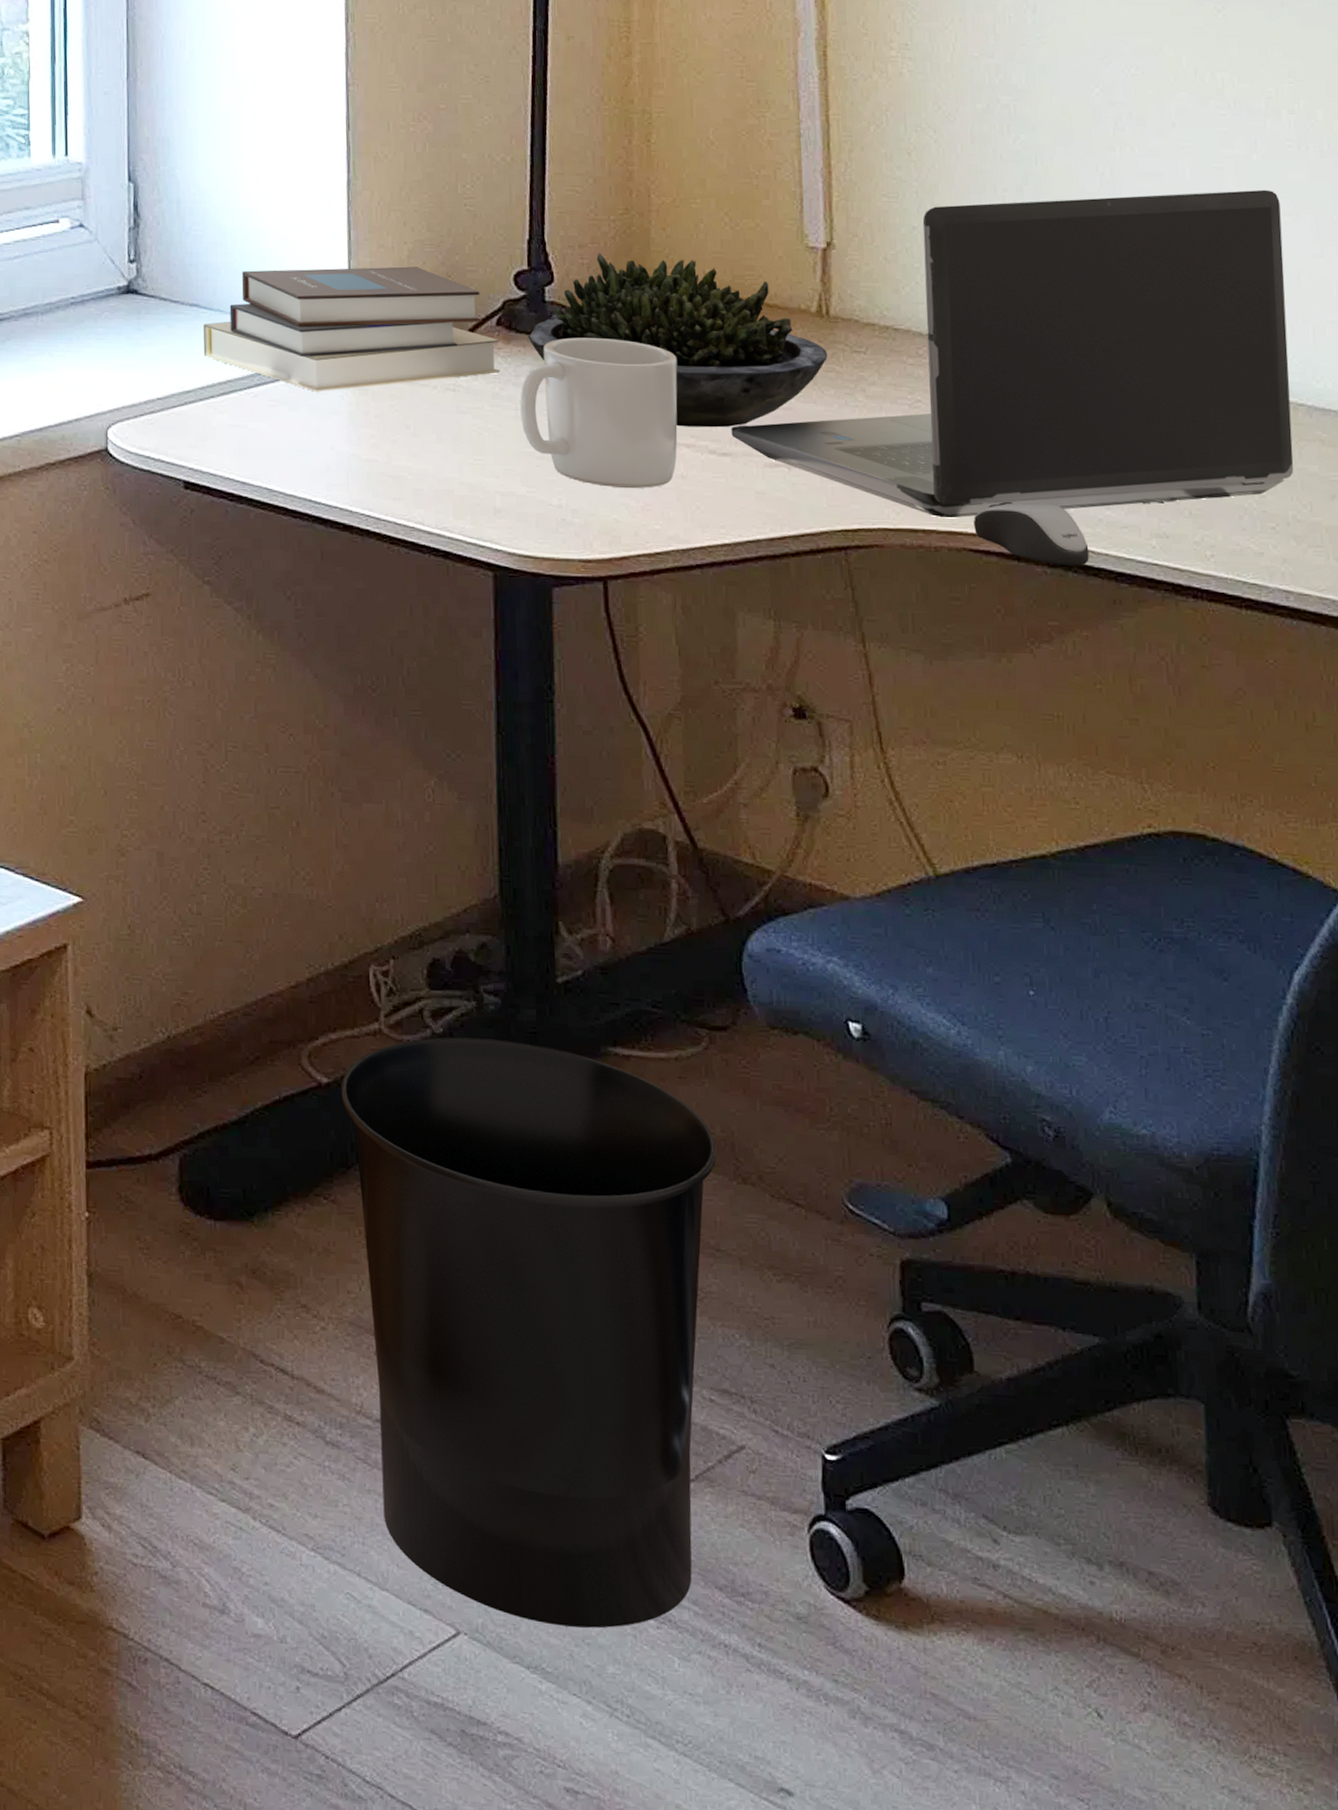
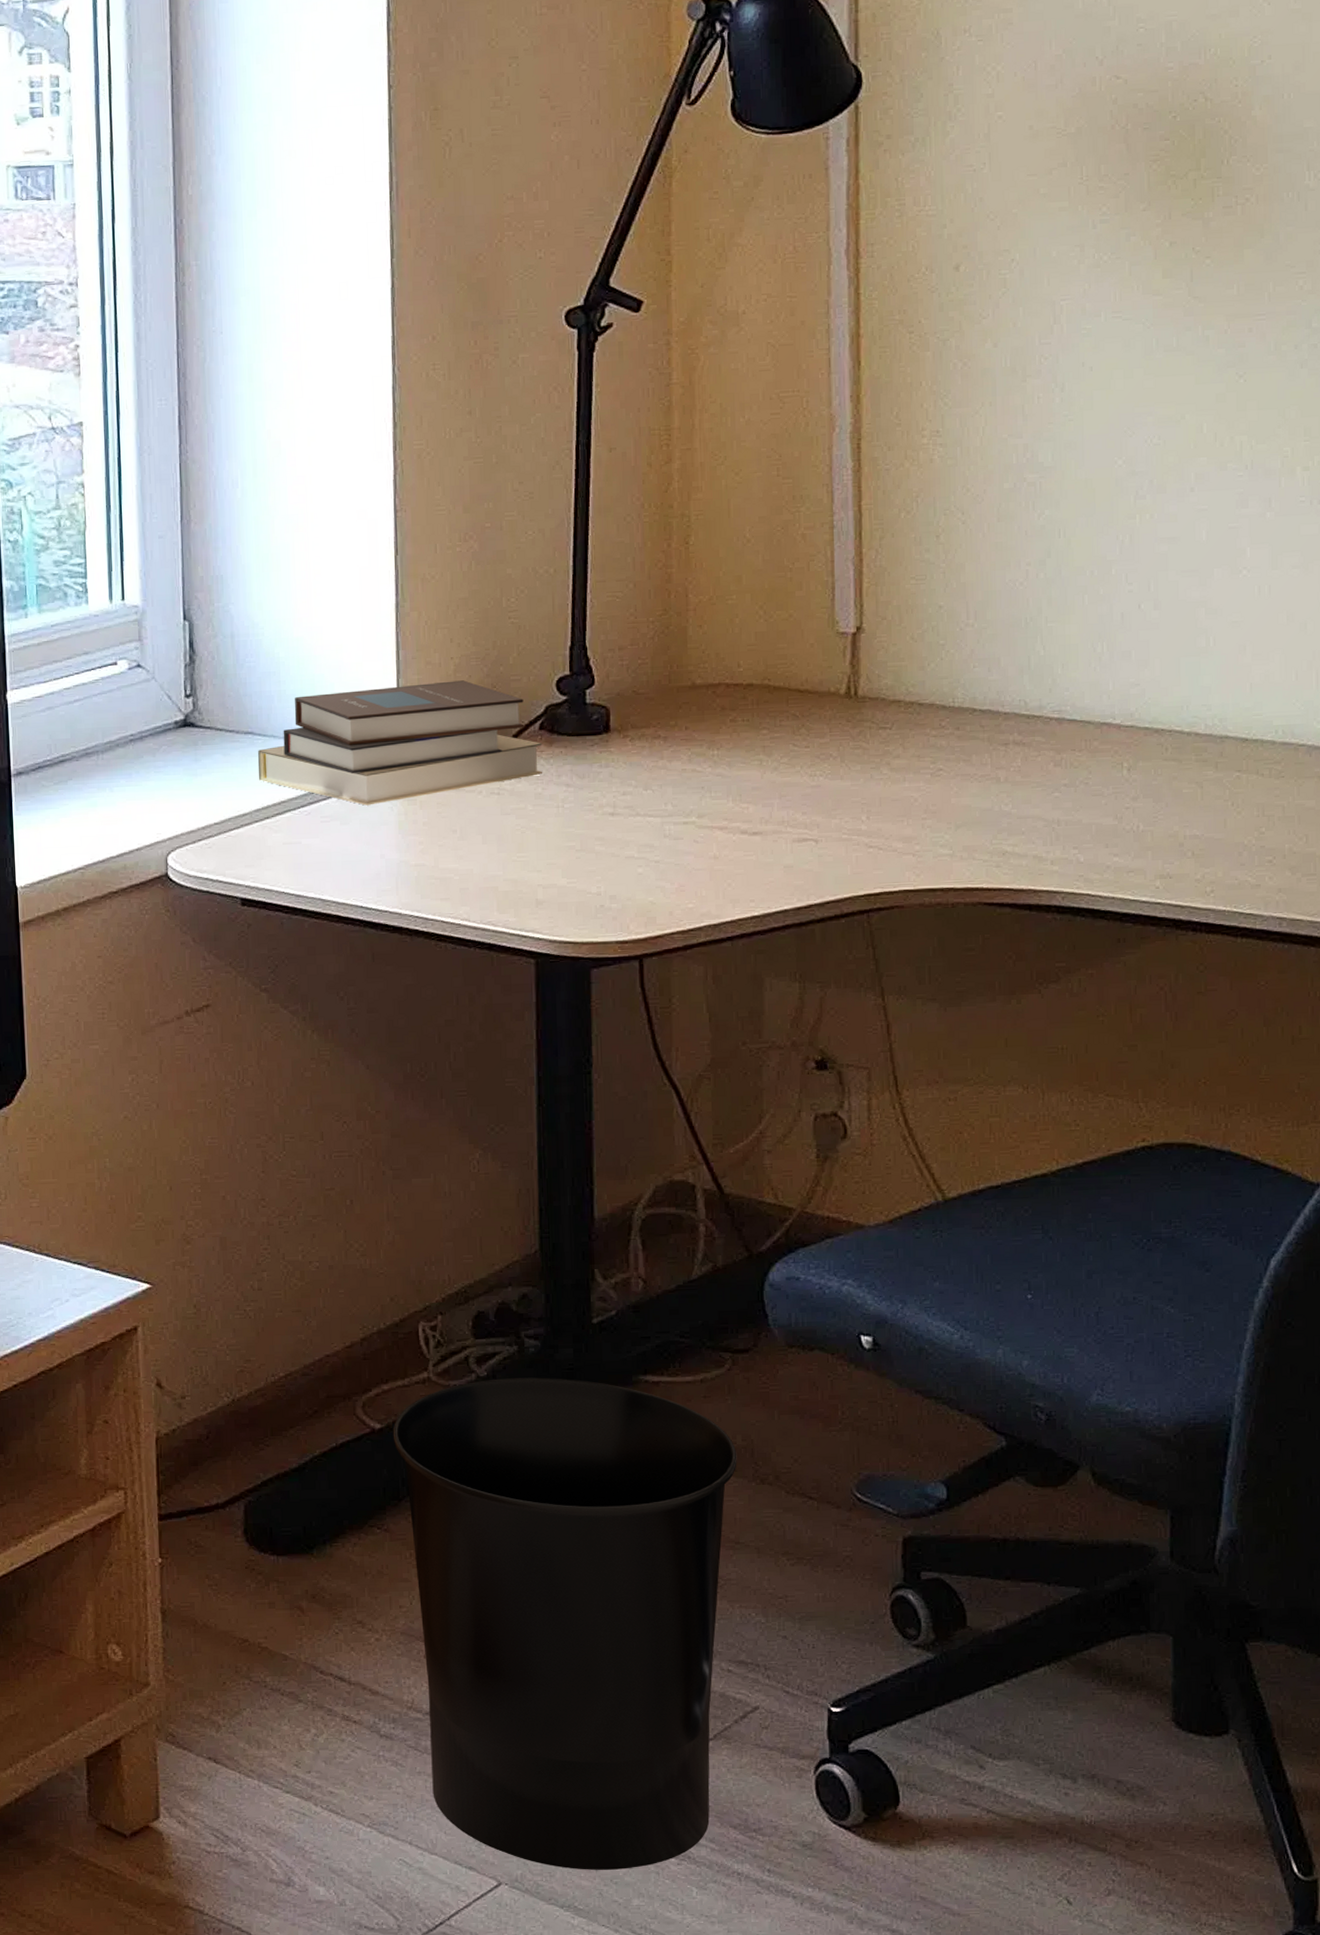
mug: present [520,337,678,489] -> none [561,733,712,873]
succulent plant: present [528,252,828,428] -> none [569,653,856,811]
laptop computer: present [731,189,1294,519] -> none [762,545,1292,877]
computer mouse: present [974,501,1090,567] -> none [989,854,1097,912]

